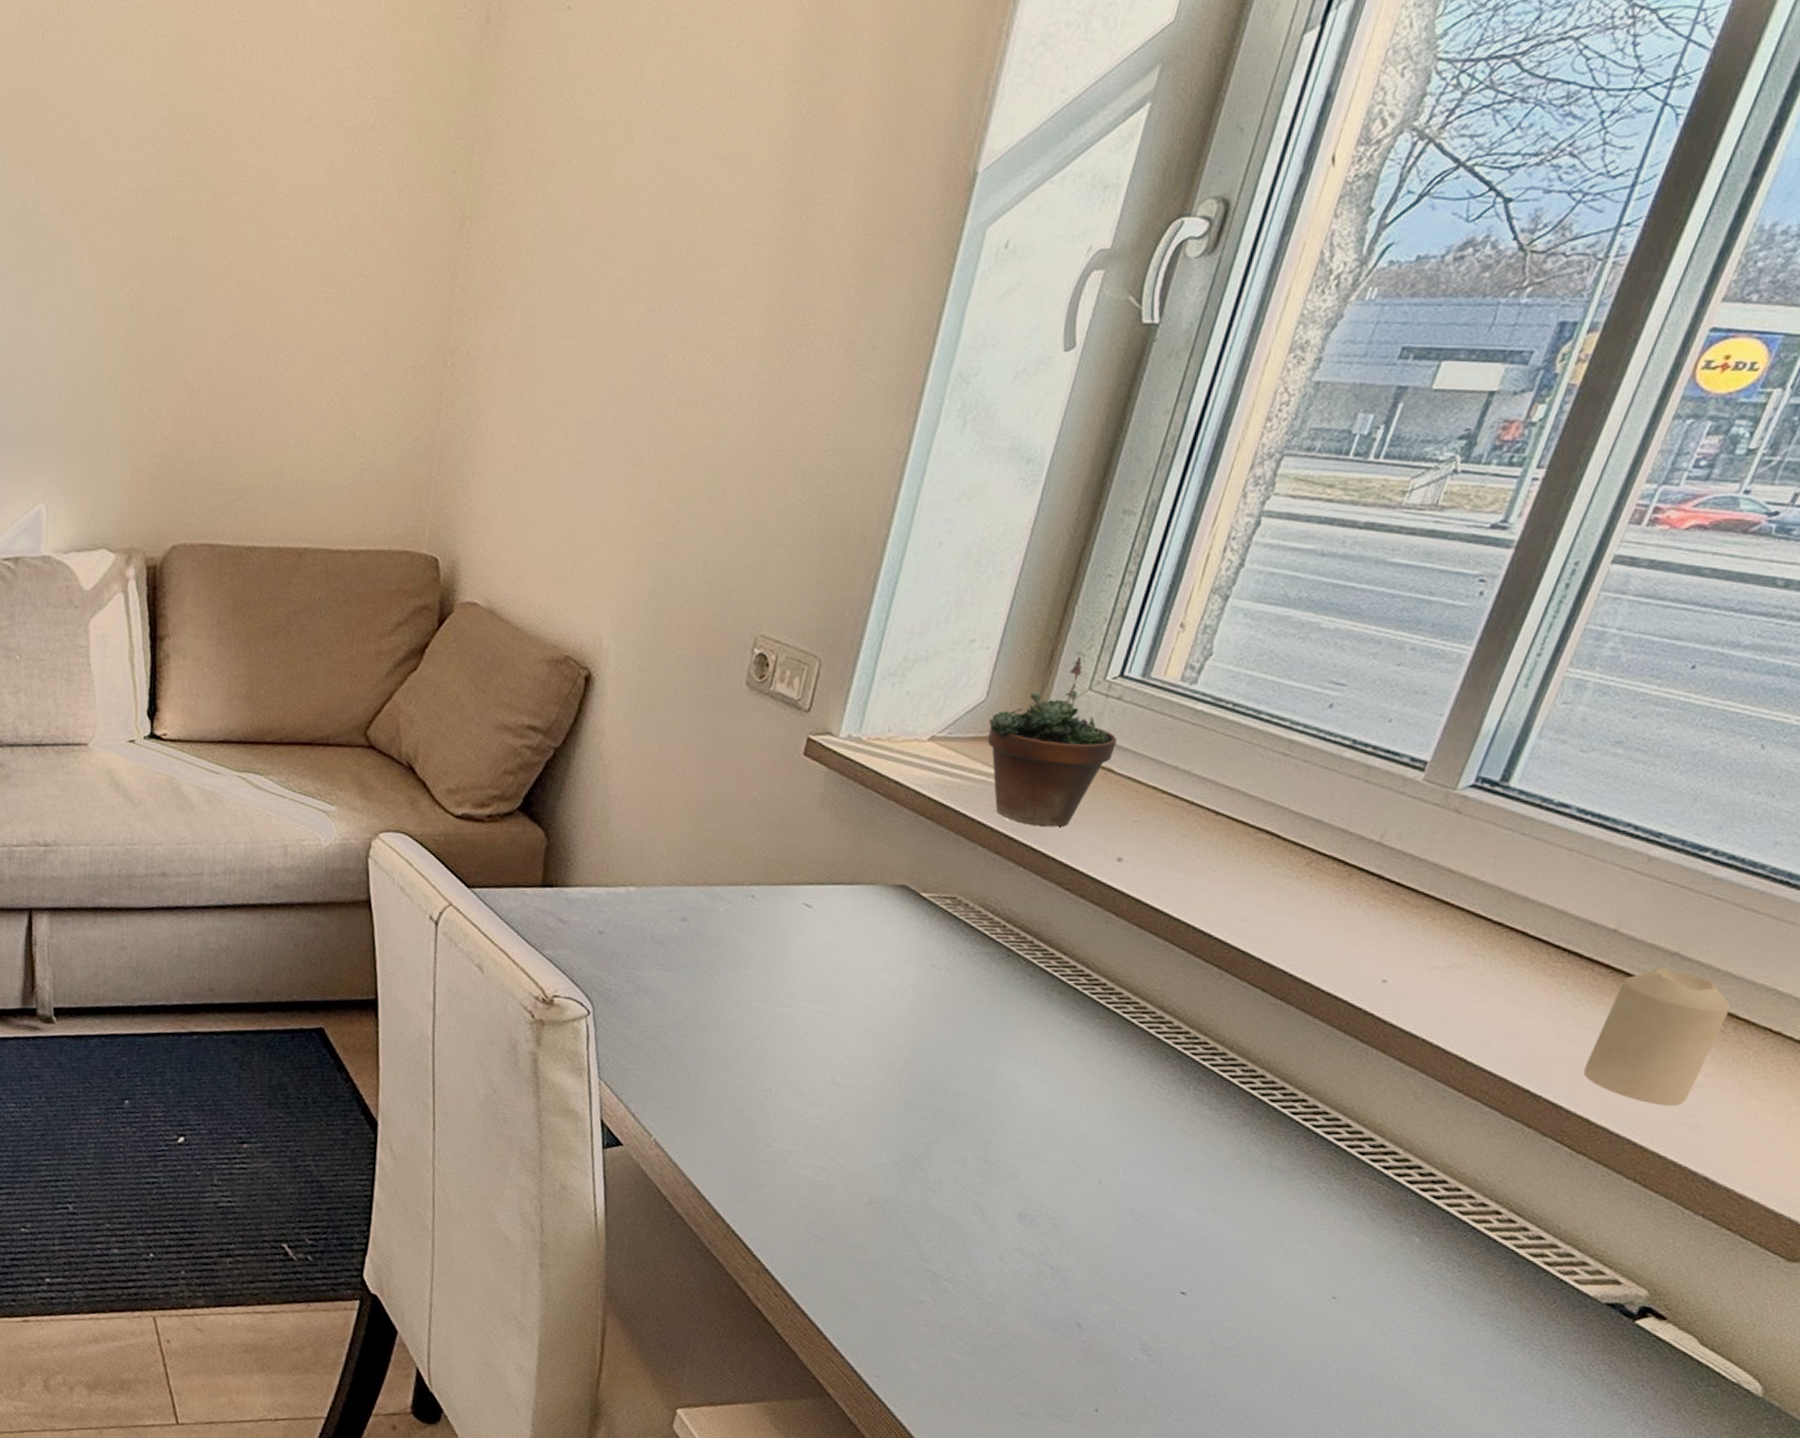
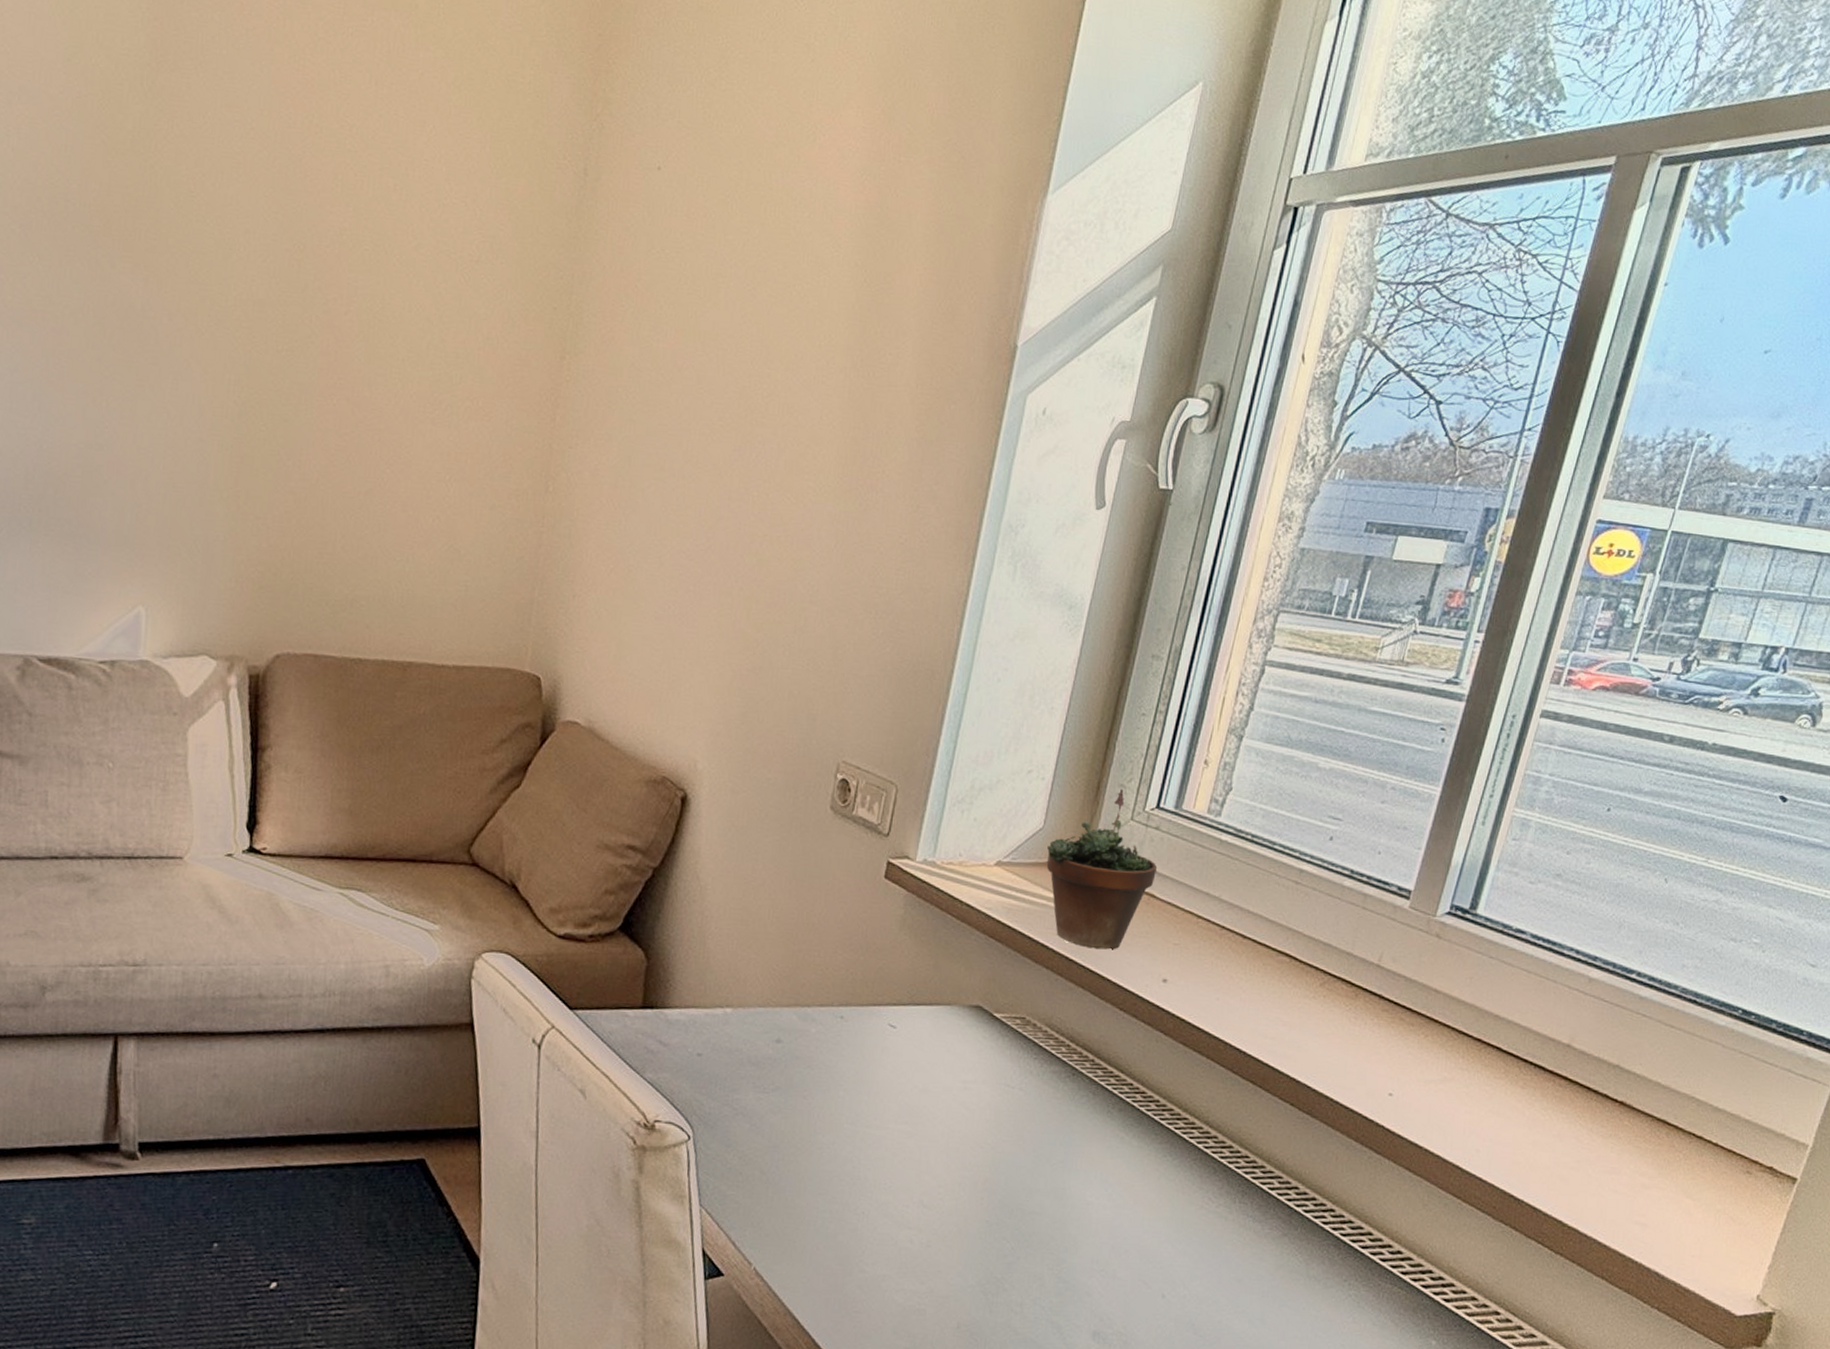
candle: present [1583,968,1732,1107] -> none [1554,1079,1663,1207]

